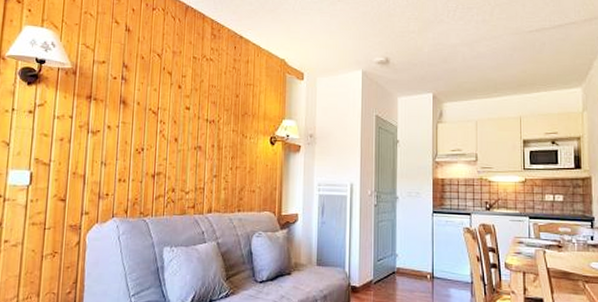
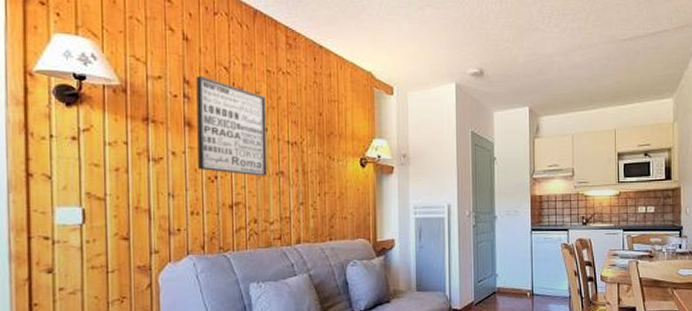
wall art: none [128,61,191,150] -> present [196,75,267,176]

